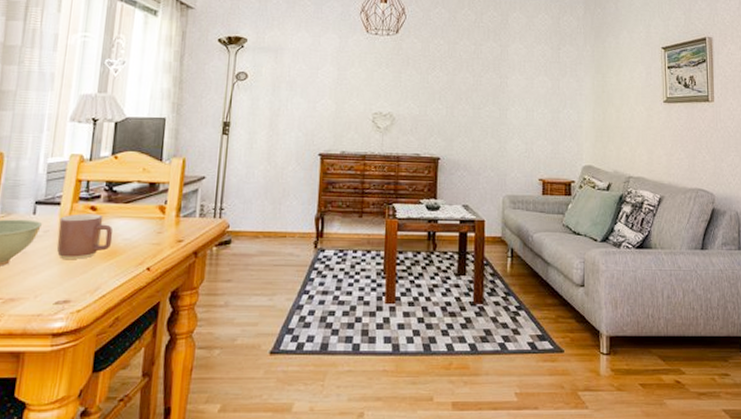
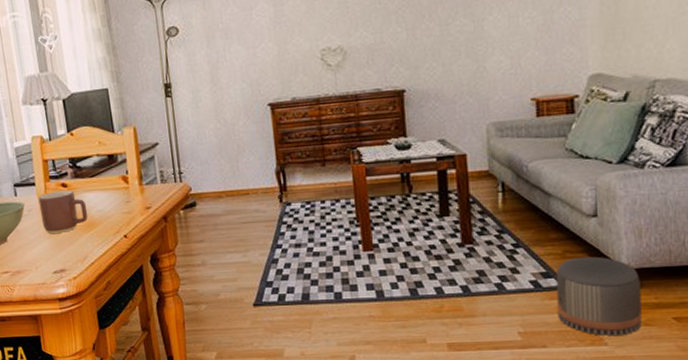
pouf: none [549,322,616,400] -> present [556,256,642,337]

